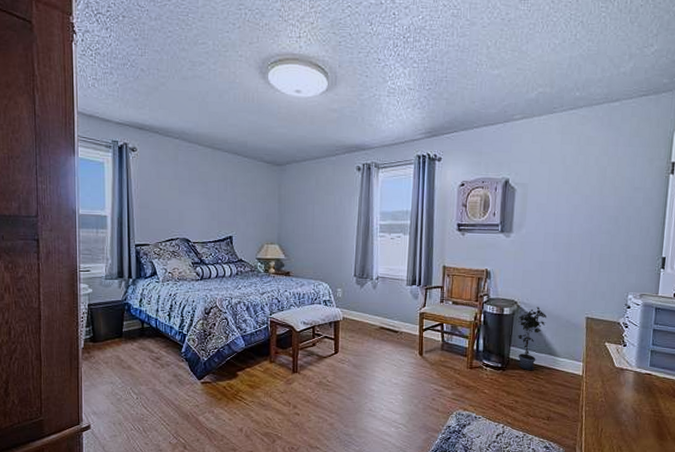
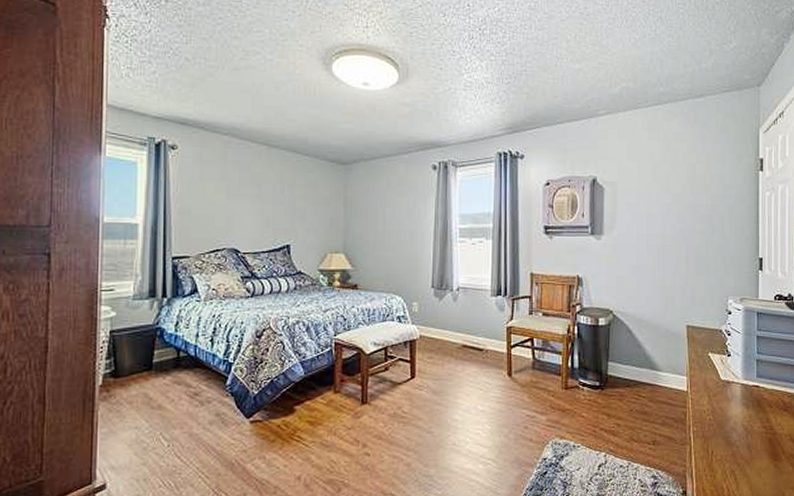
potted plant: present [517,307,546,370] -> none [613,316,645,388]

